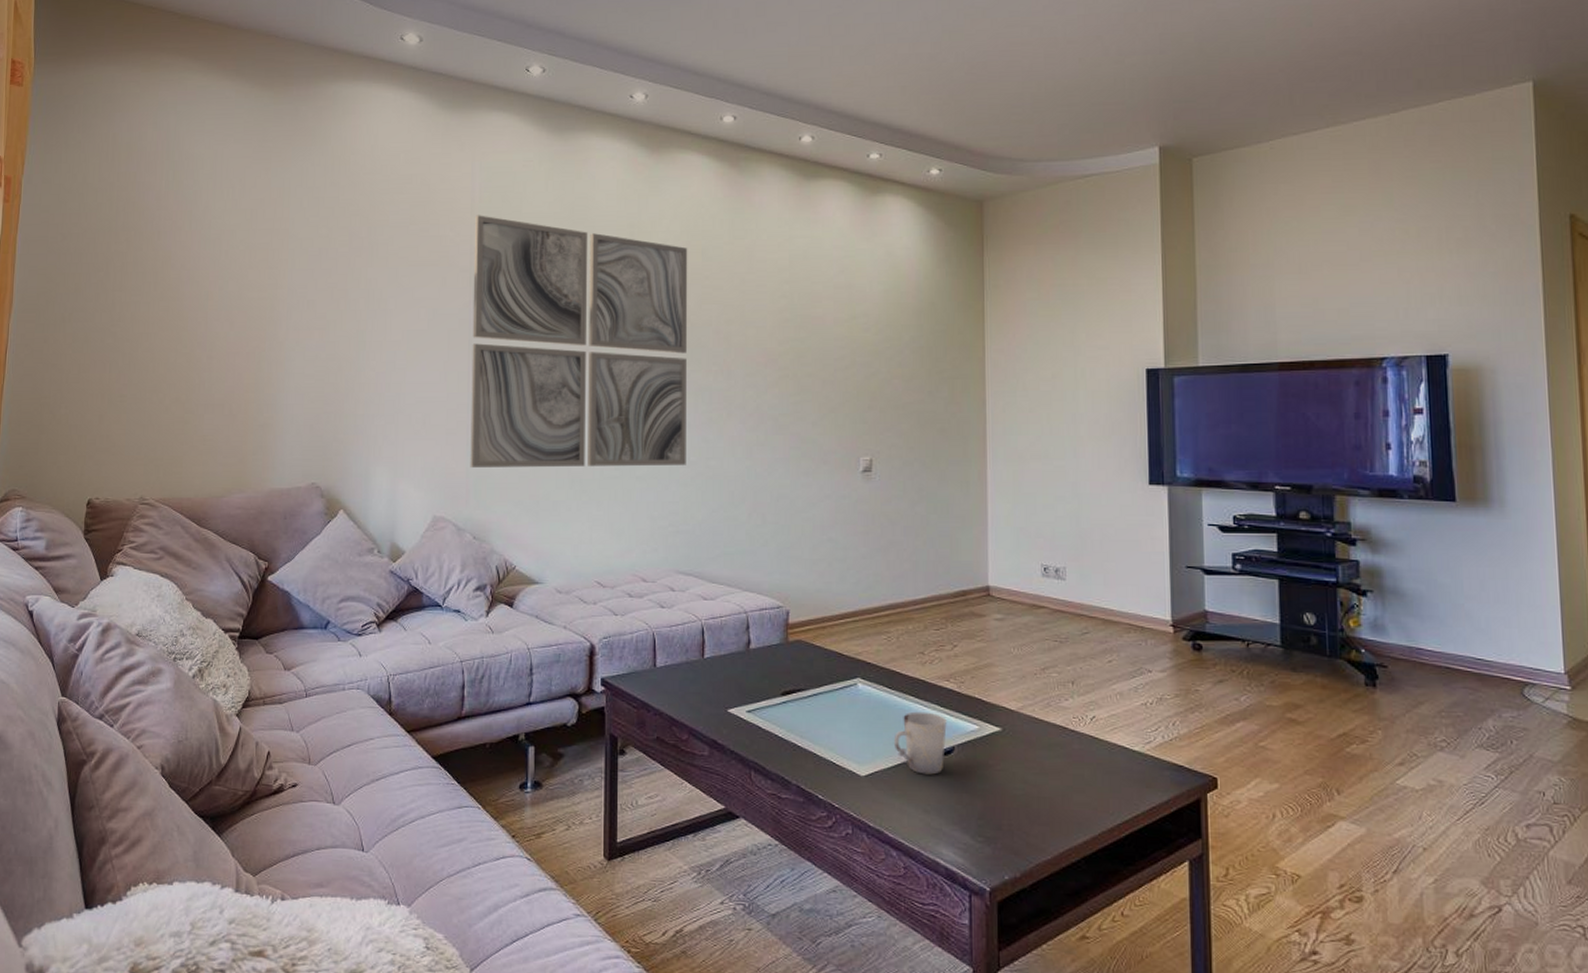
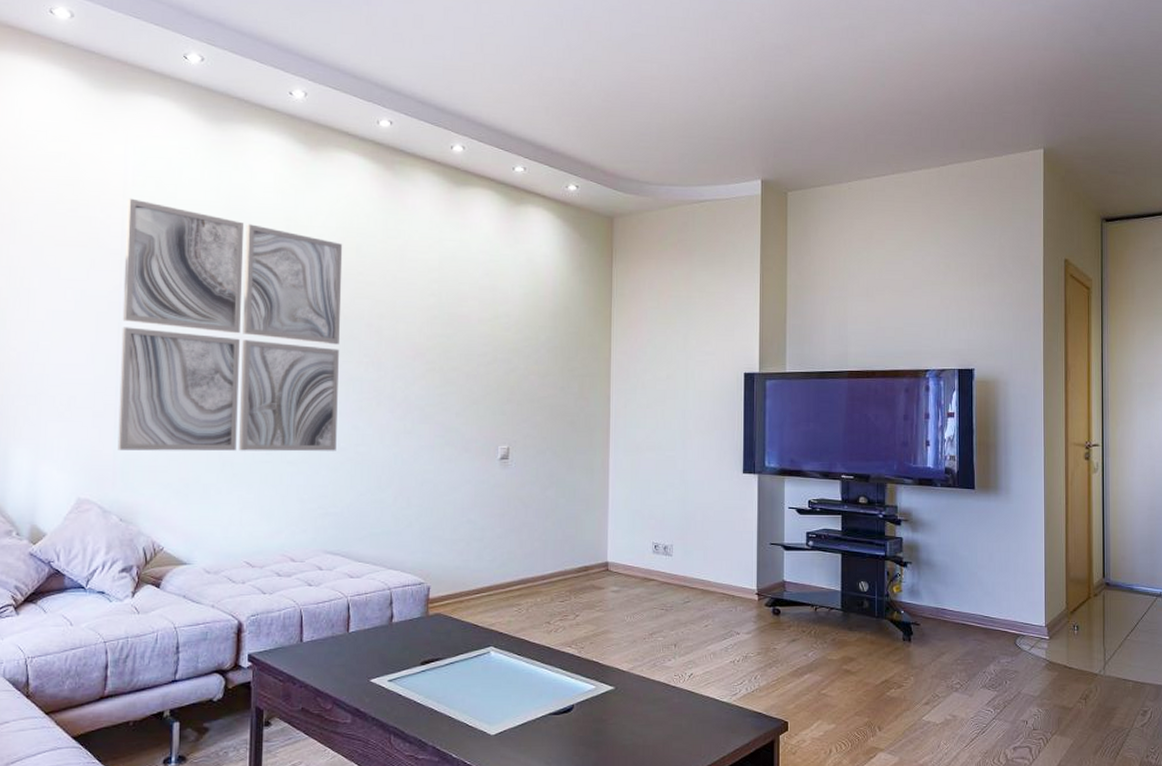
cup: present [893,711,947,775] -> none [520,675,568,731]

